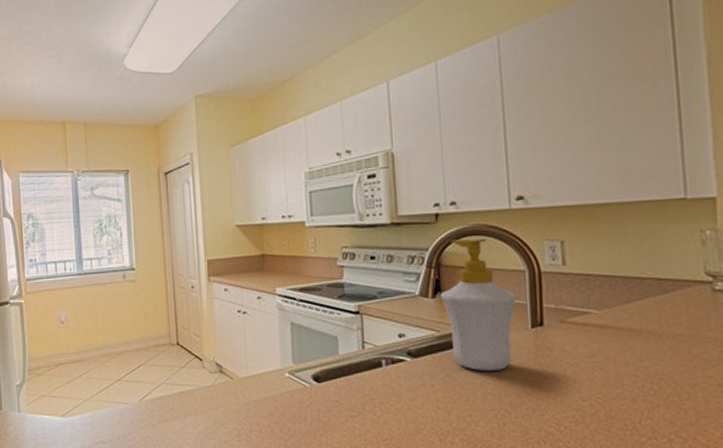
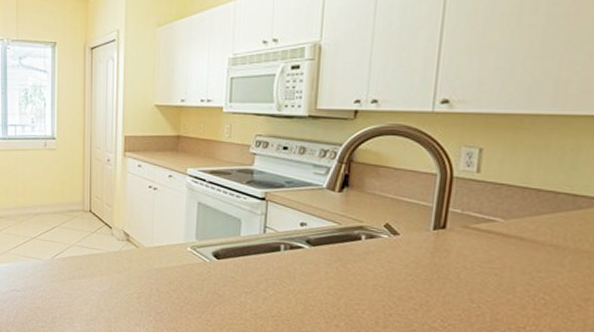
soap bottle: present [440,238,517,372] -> none [346,138,424,266]

